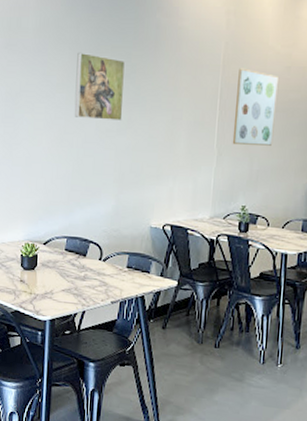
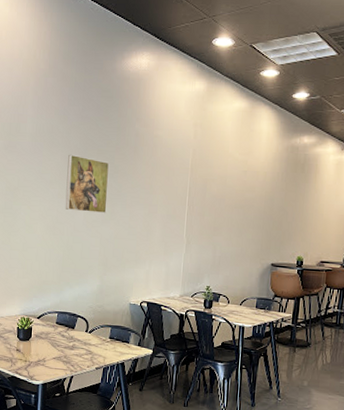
wall art: present [232,68,278,146] -> none [198,171,237,236]

